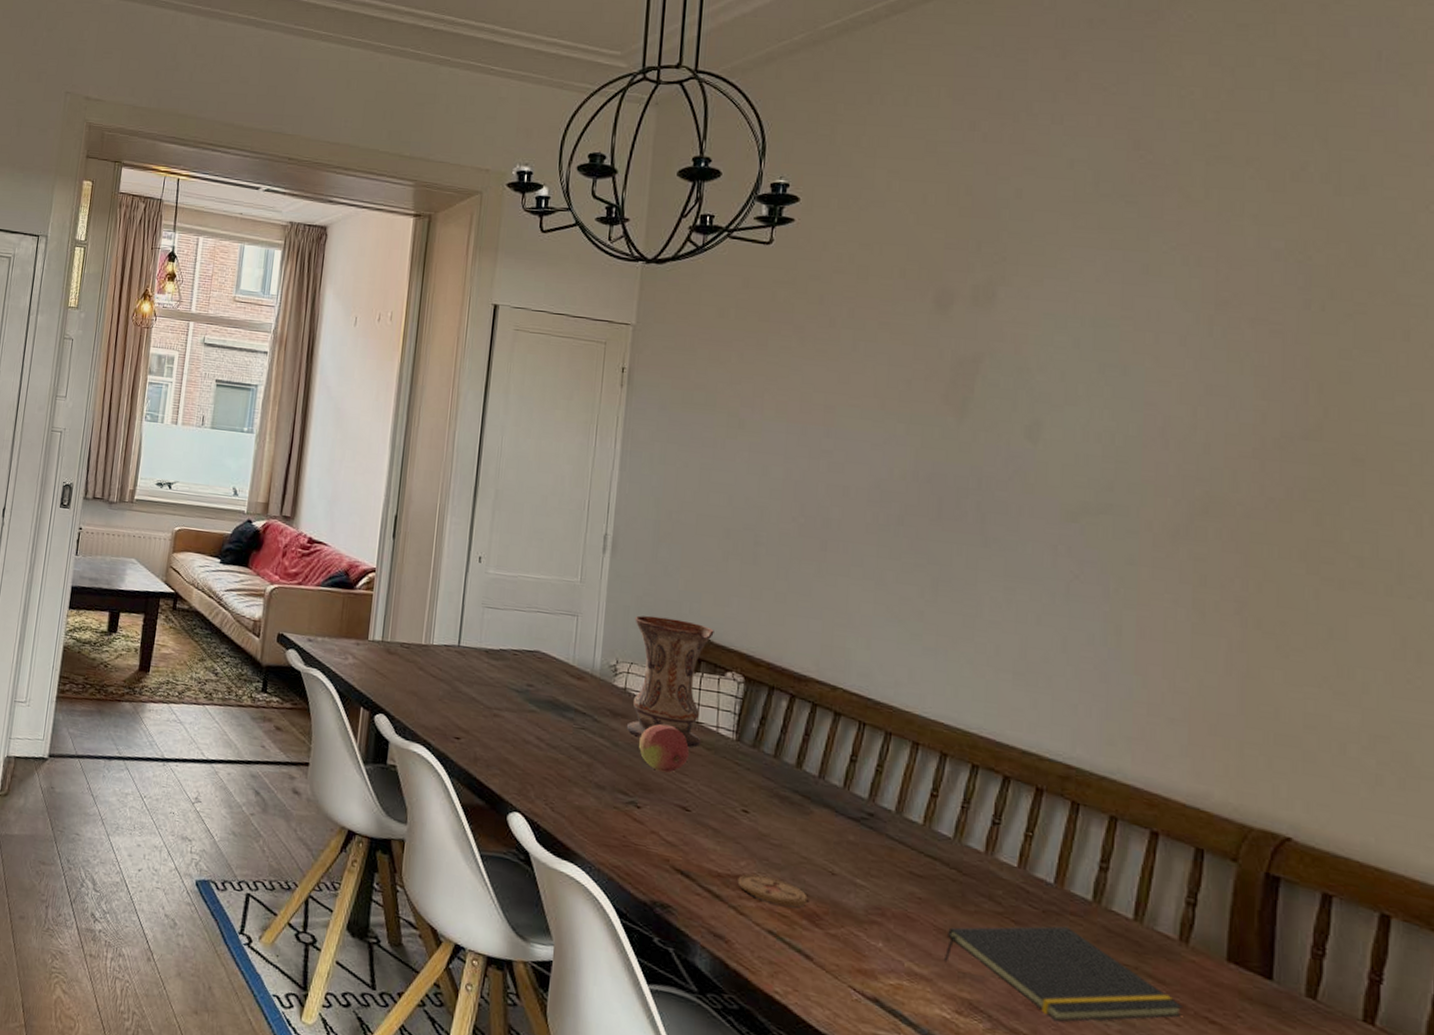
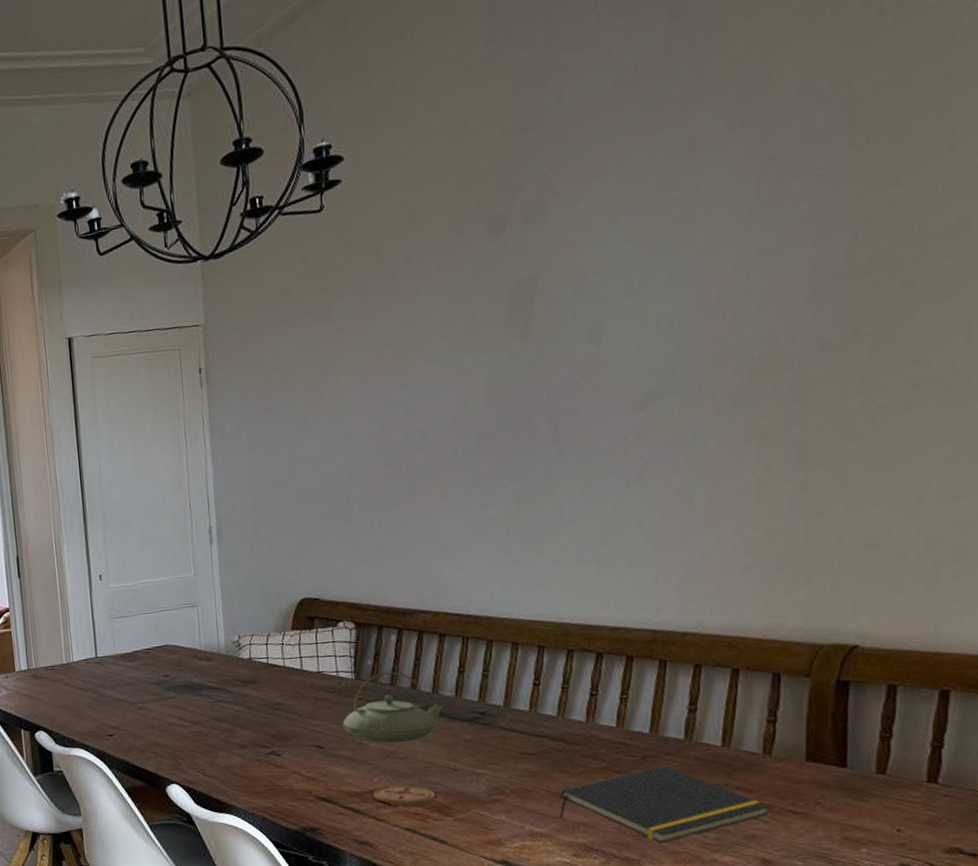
vase: present [626,615,714,748] -> none [249,586,325,697]
fruit: present [639,723,690,773] -> none [270,680,316,721]
teapot: none [715,740,833,828] -> present [342,671,447,744]

